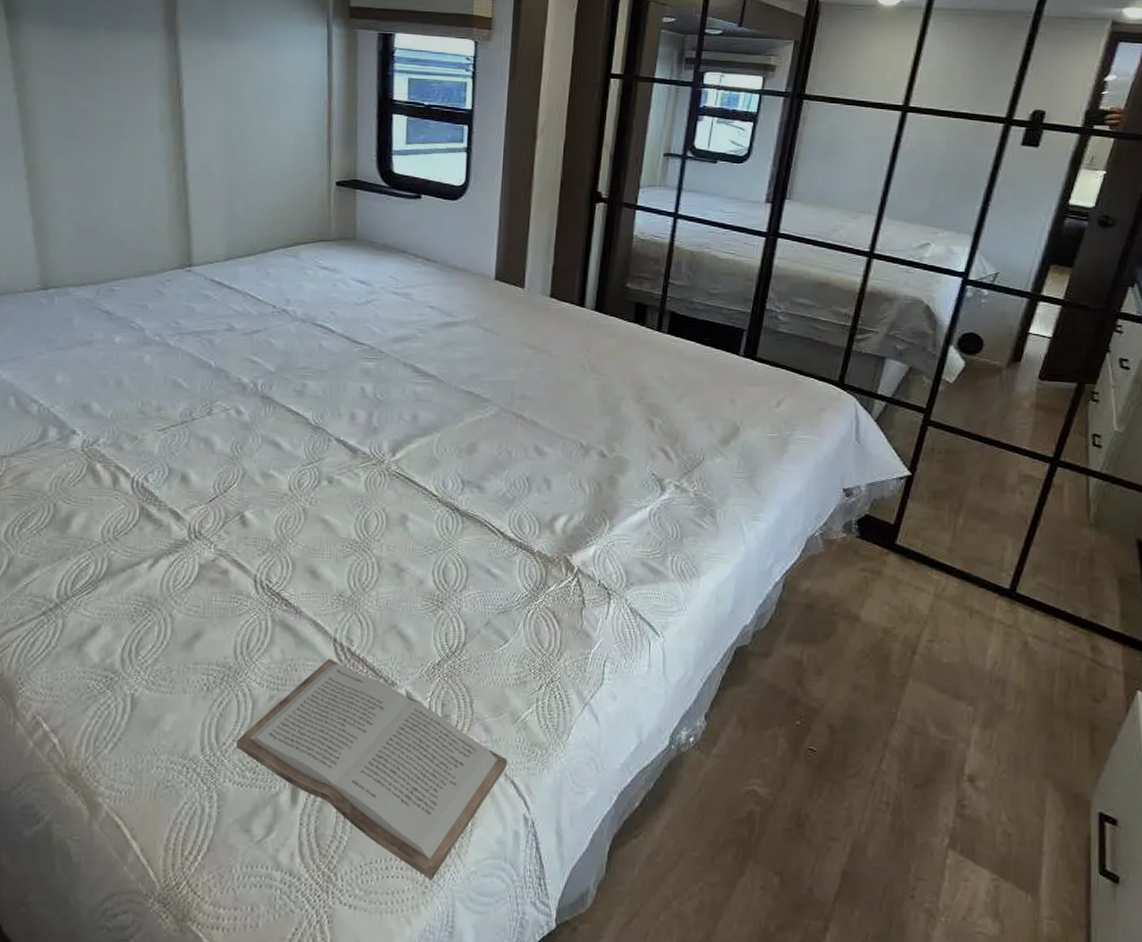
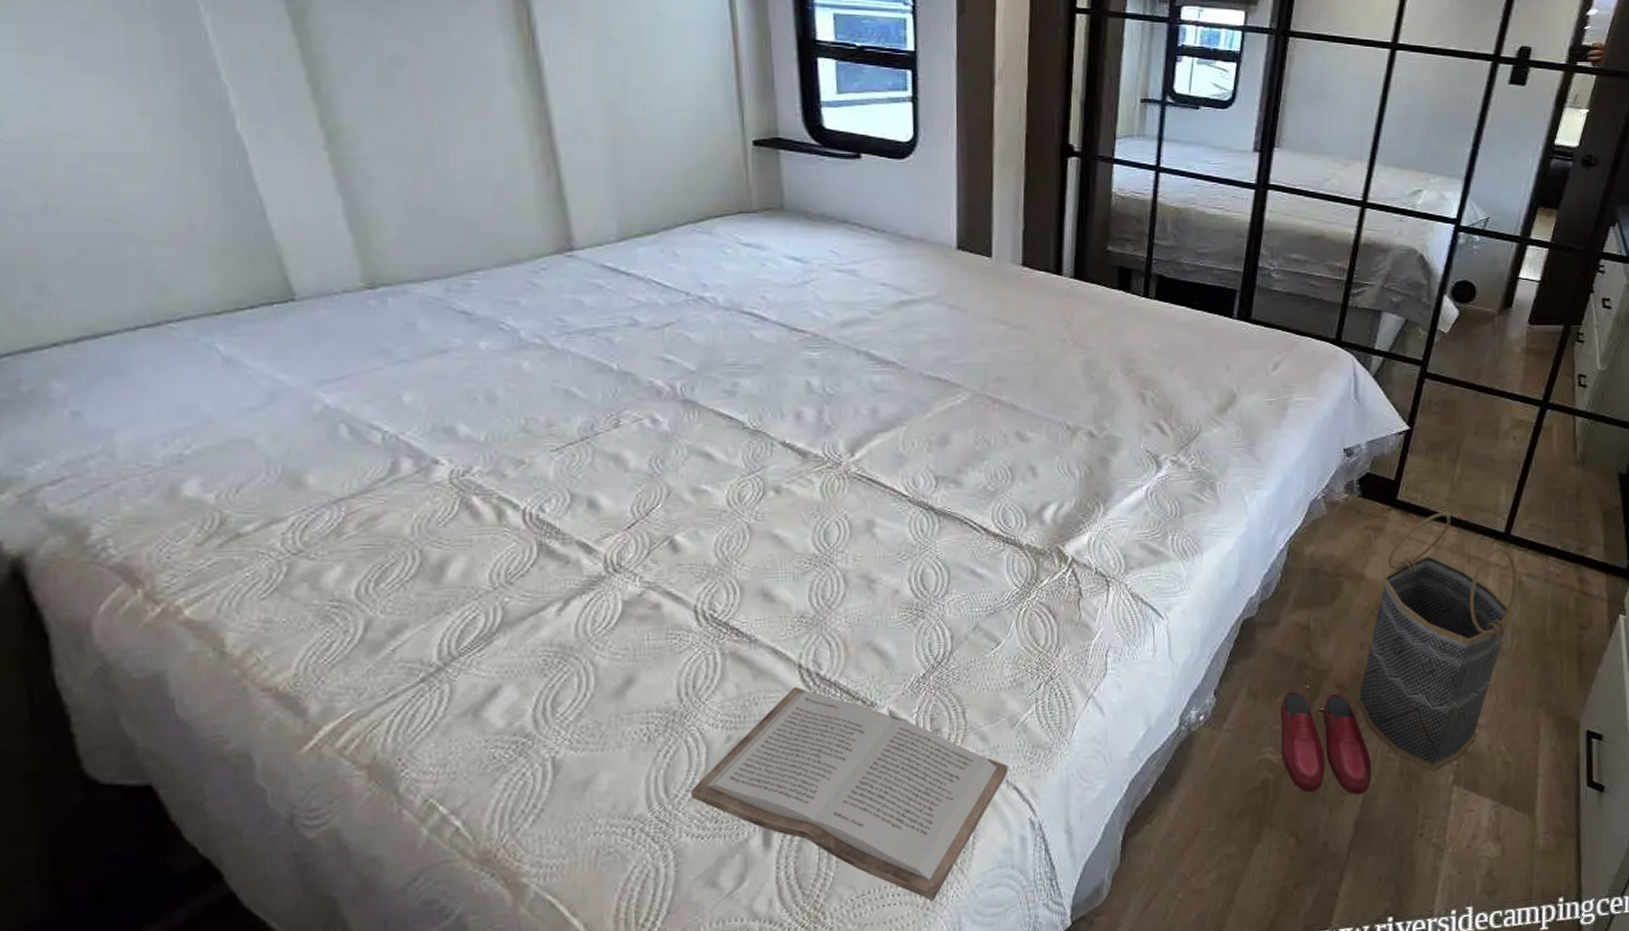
slippers: none [769,725,862,843] -> present [1280,691,1372,795]
basket: none [847,561,1022,831] -> present [1356,512,1517,771]

